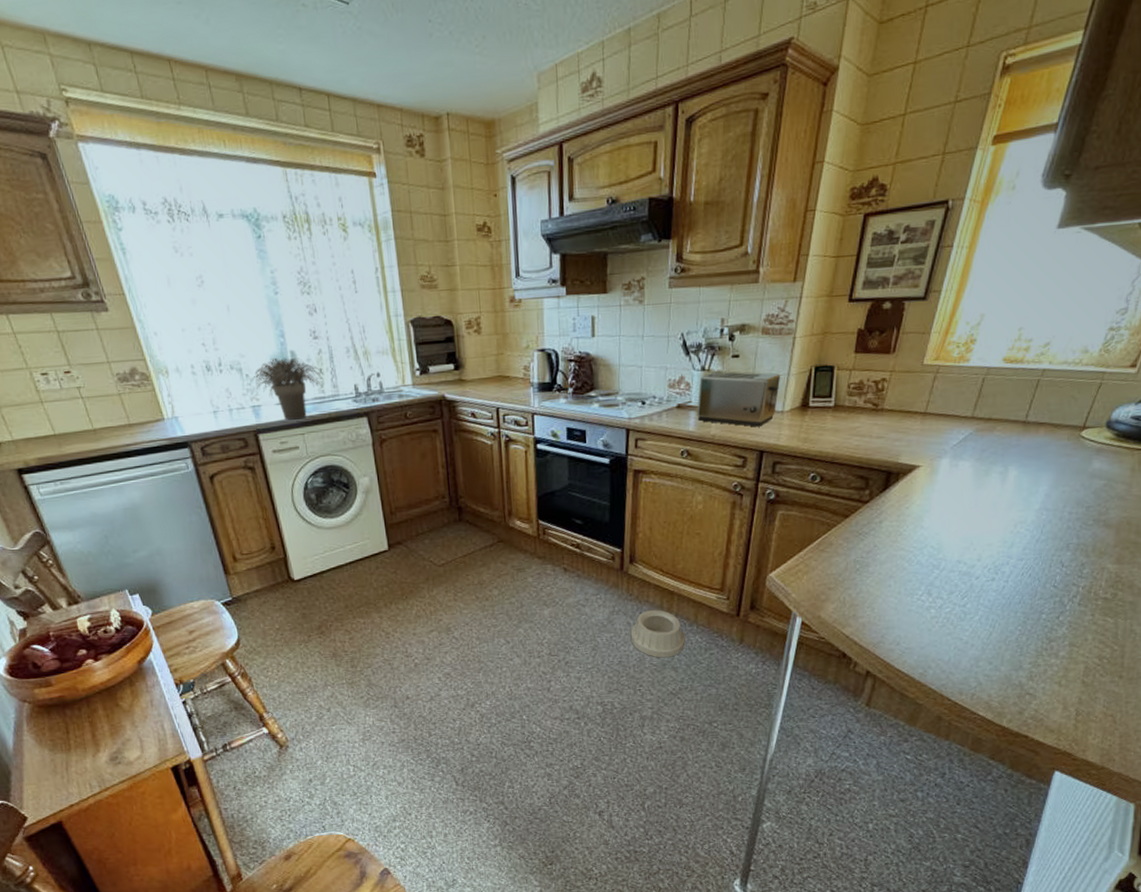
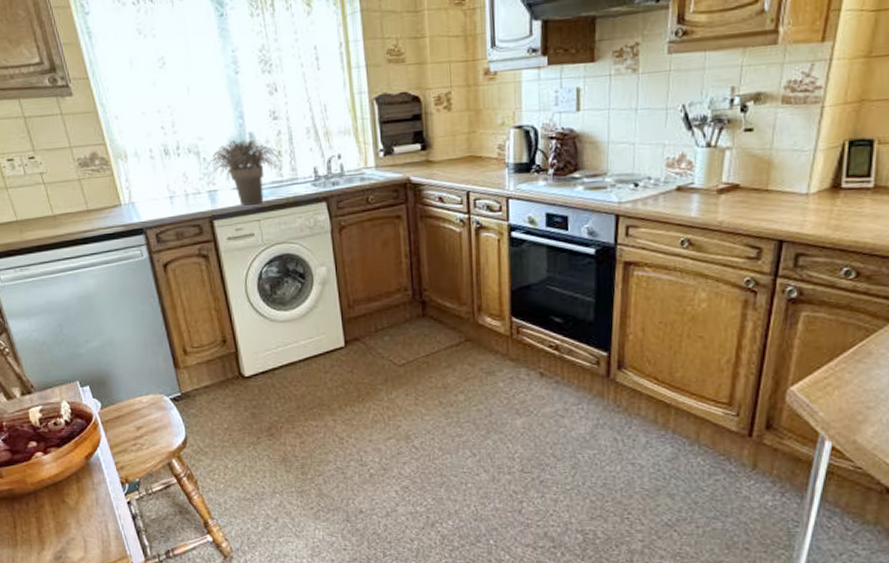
pet bowl: present [630,610,686,658] -> none [617,425,684,482]
toaster: present [697,371,781,427] -> none [700,147,806,213]

